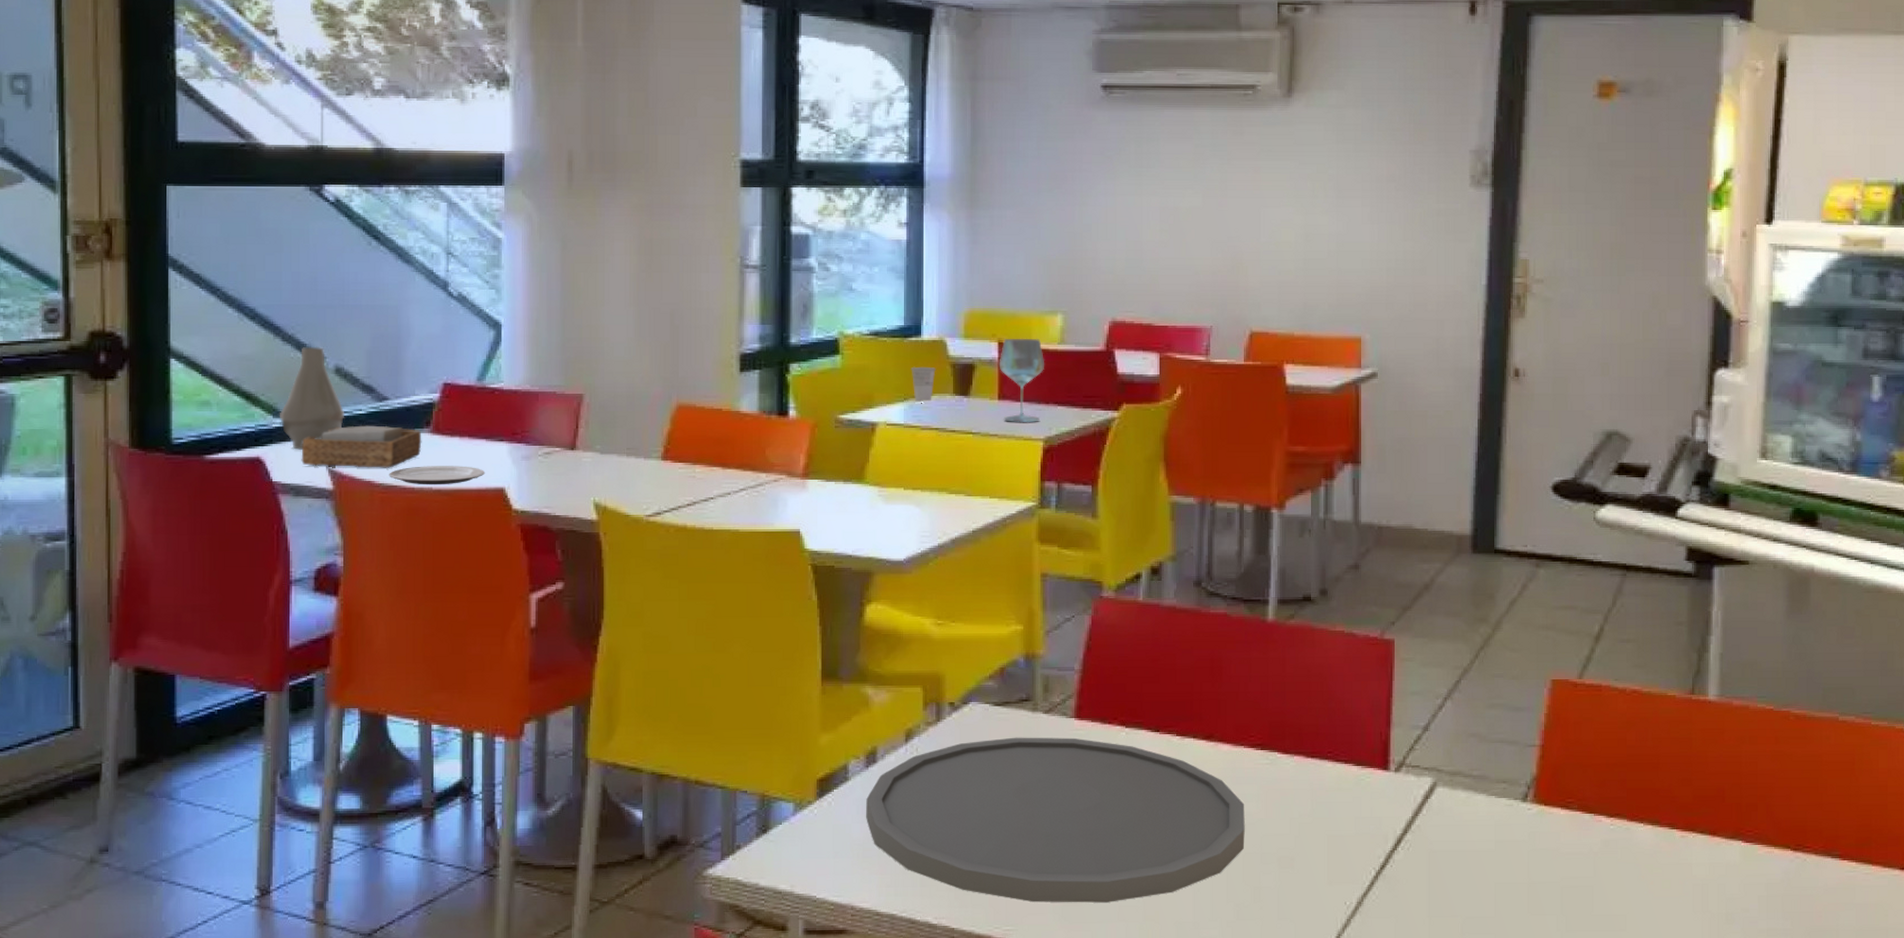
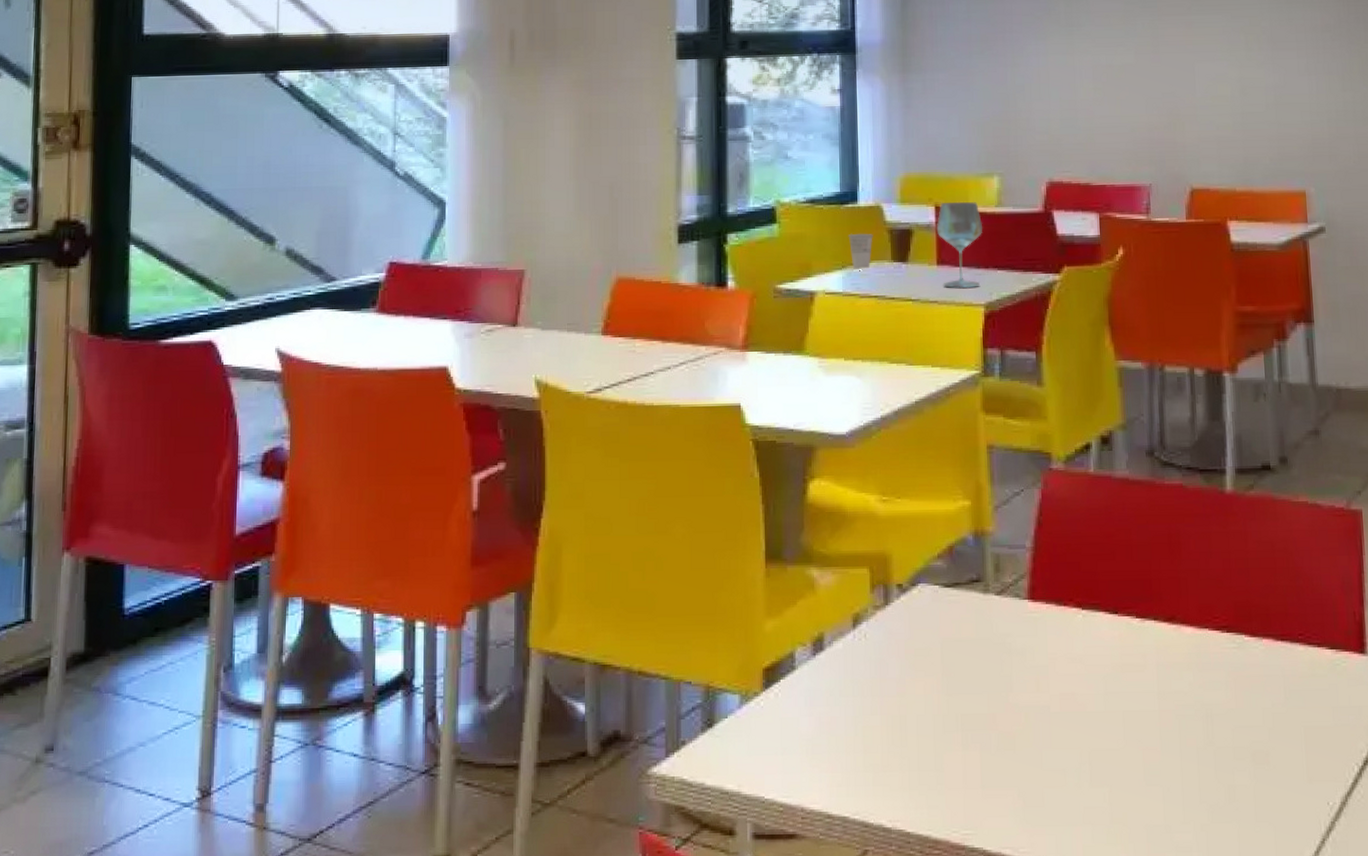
vase: present [279,346,345,450] -> none [231,229,295,332]
napkin holder: present [301,425,422,468] -> none [251,306,368,350]
plate: present [389,466,486,485] -> none [335,345,429,366]
tray: present [866,737,1245,903] -> none [814,621,1215,804]

